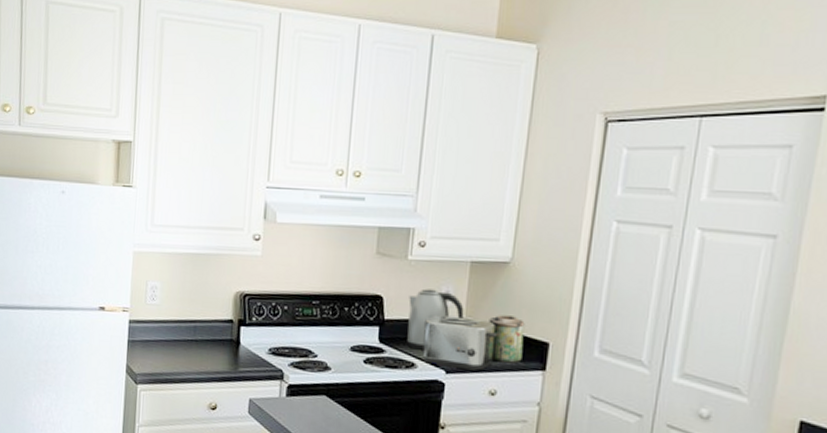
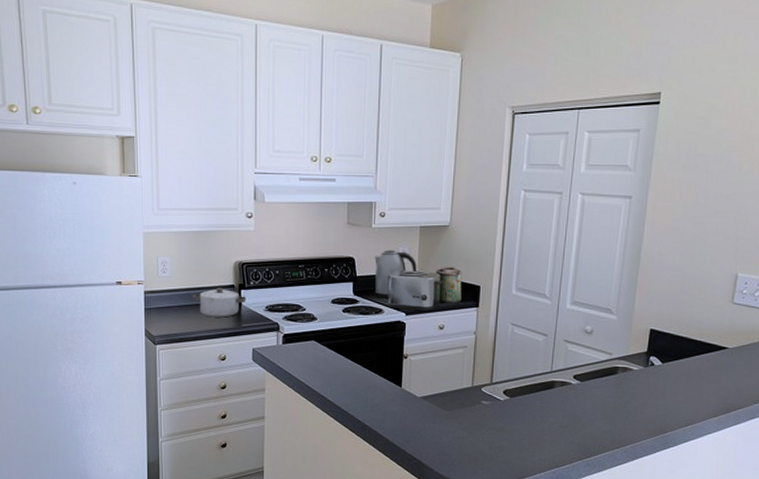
cooking pot: none [184,322,247,359] -> present [193,288,247,318]

